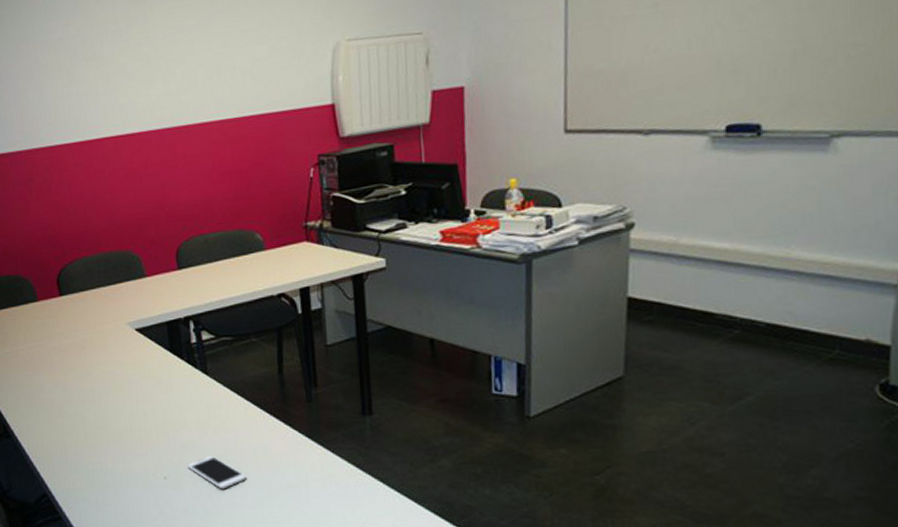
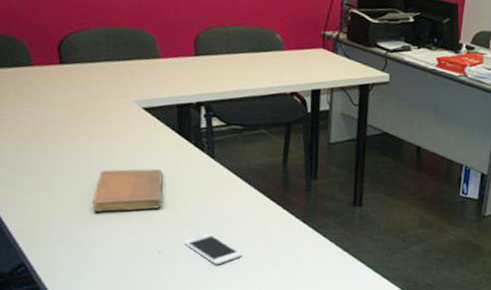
notebook: none [99,390,162,438] -> present [92,168,163,212]

